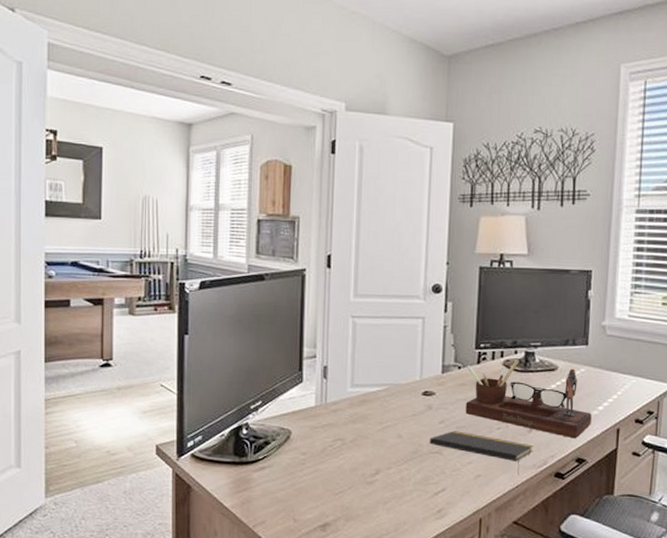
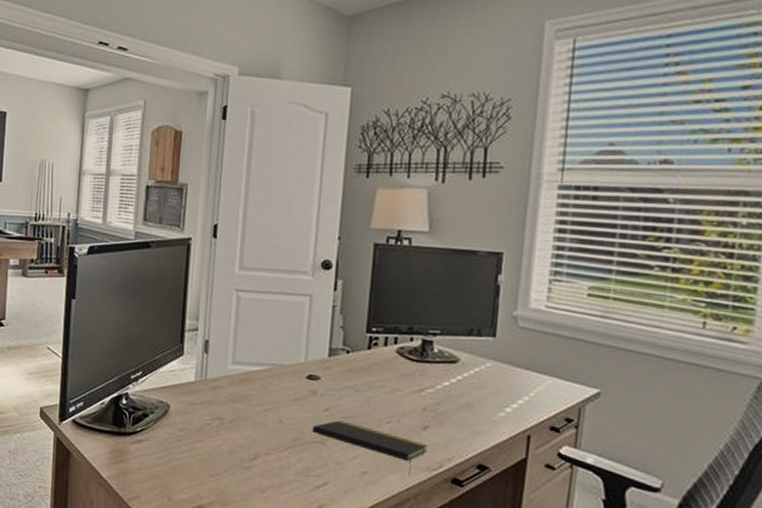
desk organizer: present [465,358,592,439] -> none [352,346,498,442]

